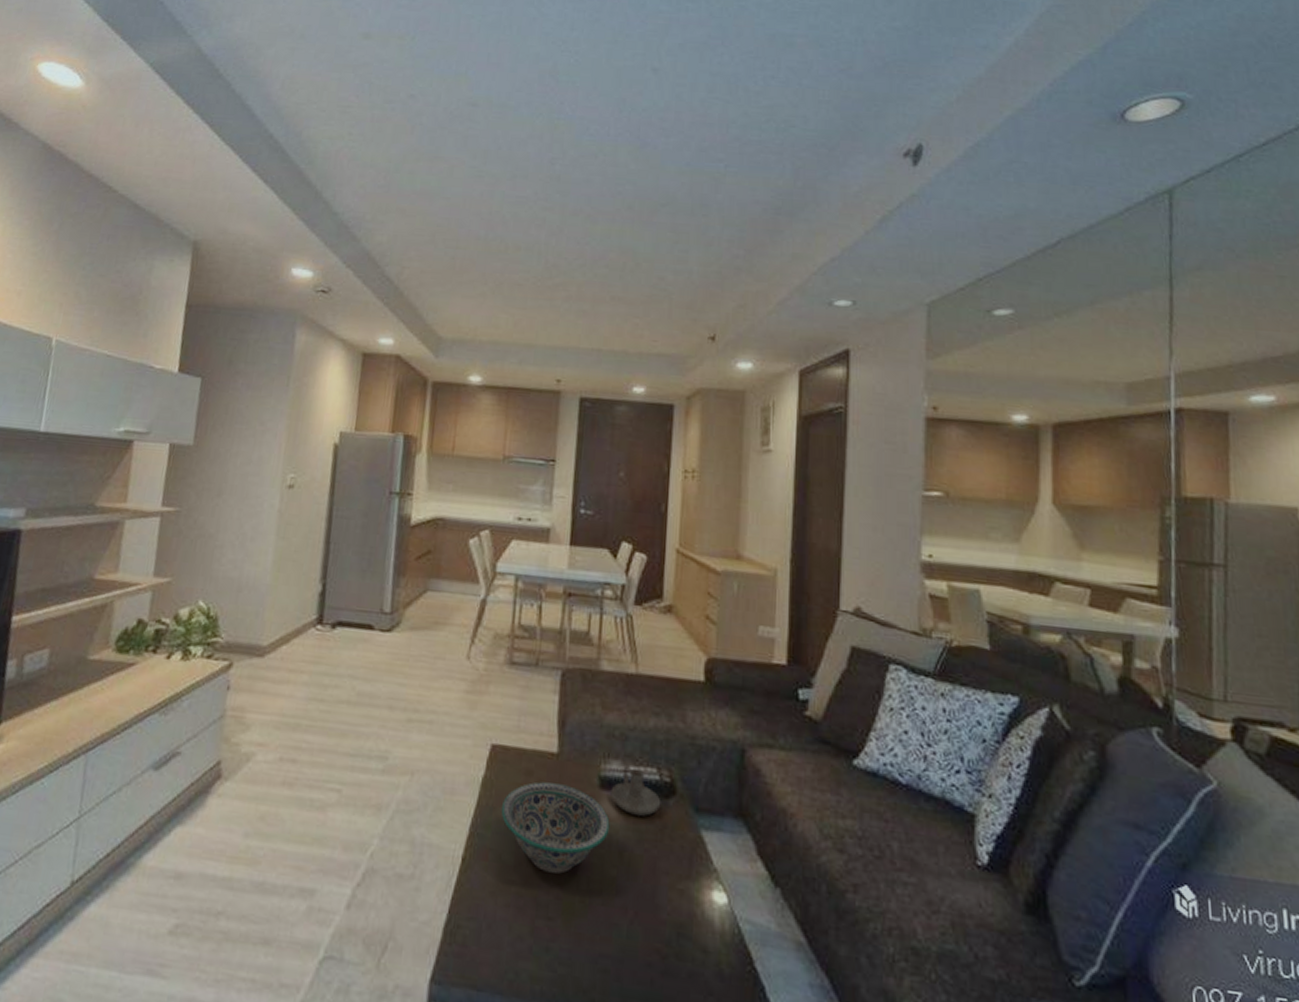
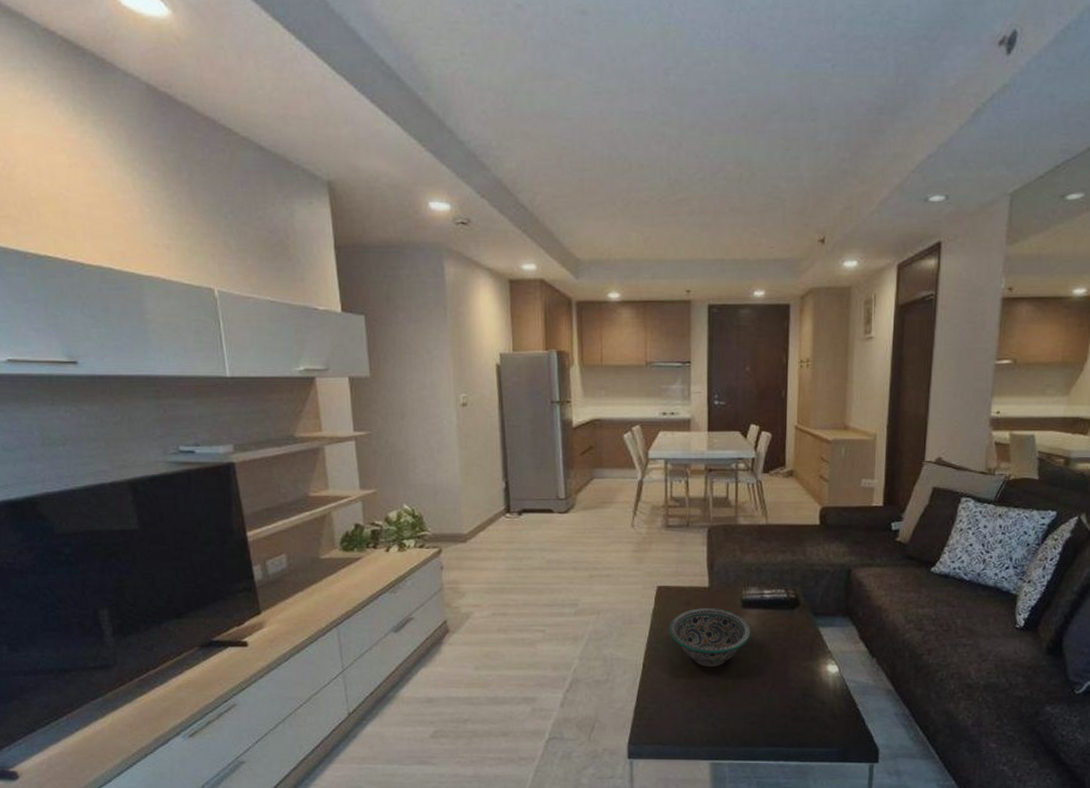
candle holder: present [610,765,660,816] -> none [750,590,788,622]

